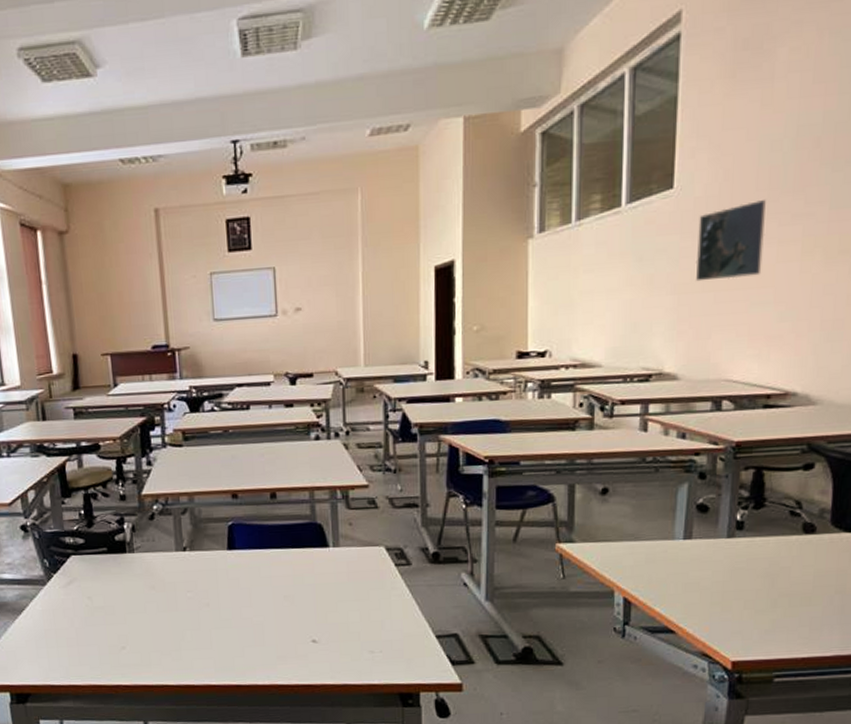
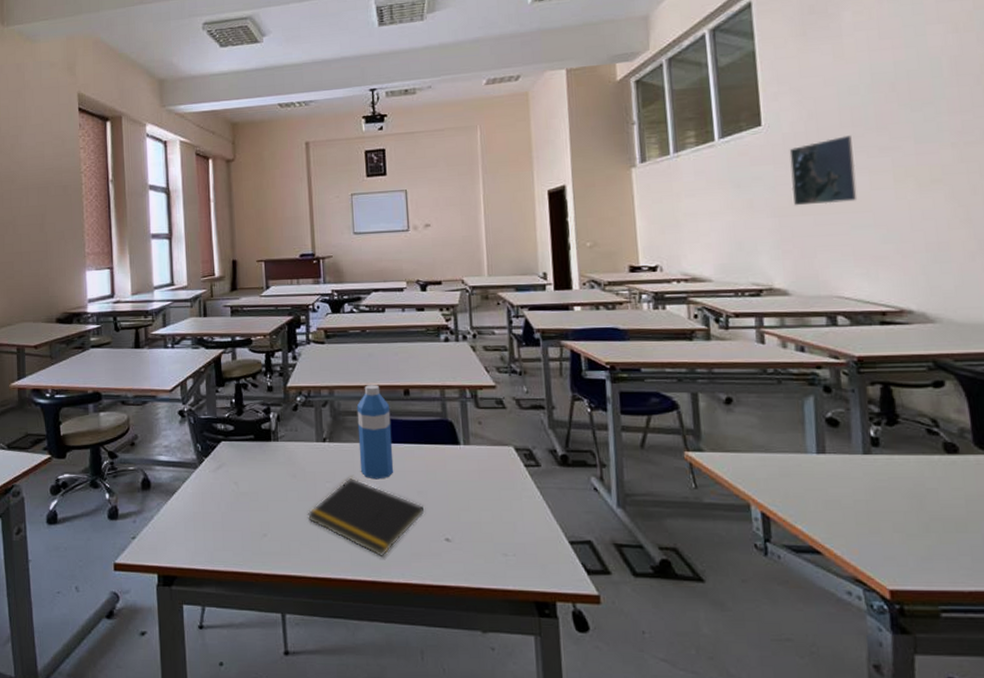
notepad: none [167,585,291,661] -> present [307,477,425,556]
water bottle: none [219,489,260,587] -> present [356,385,394,480]

